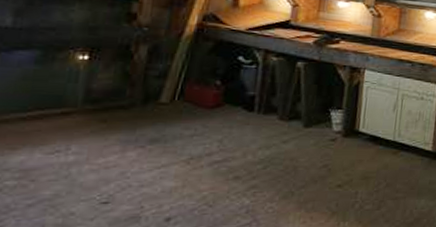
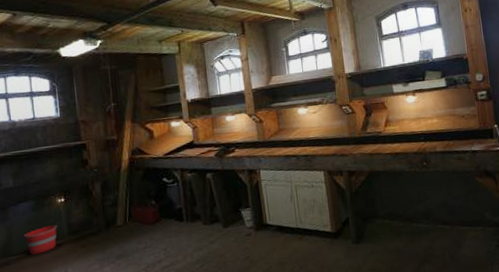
bucket: none [11,86,70,121] -> present [23,225,58,255]

